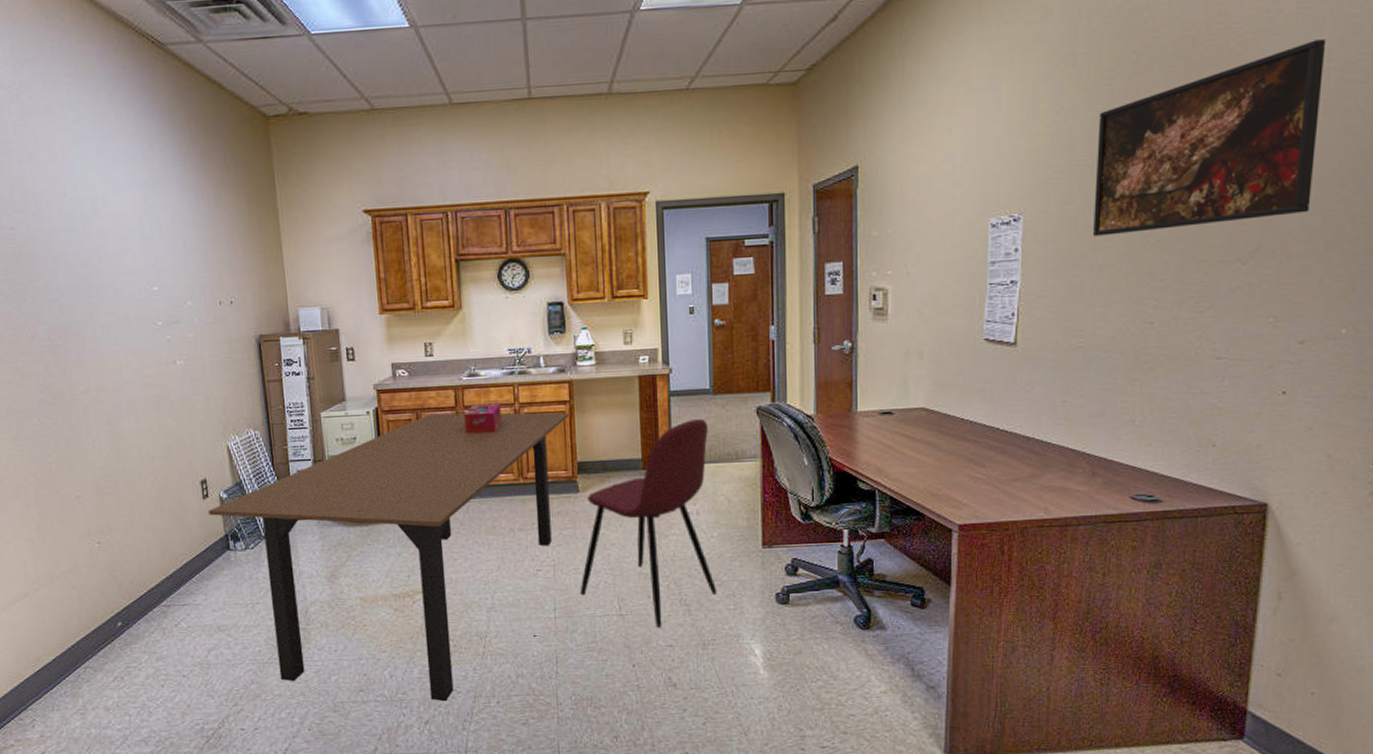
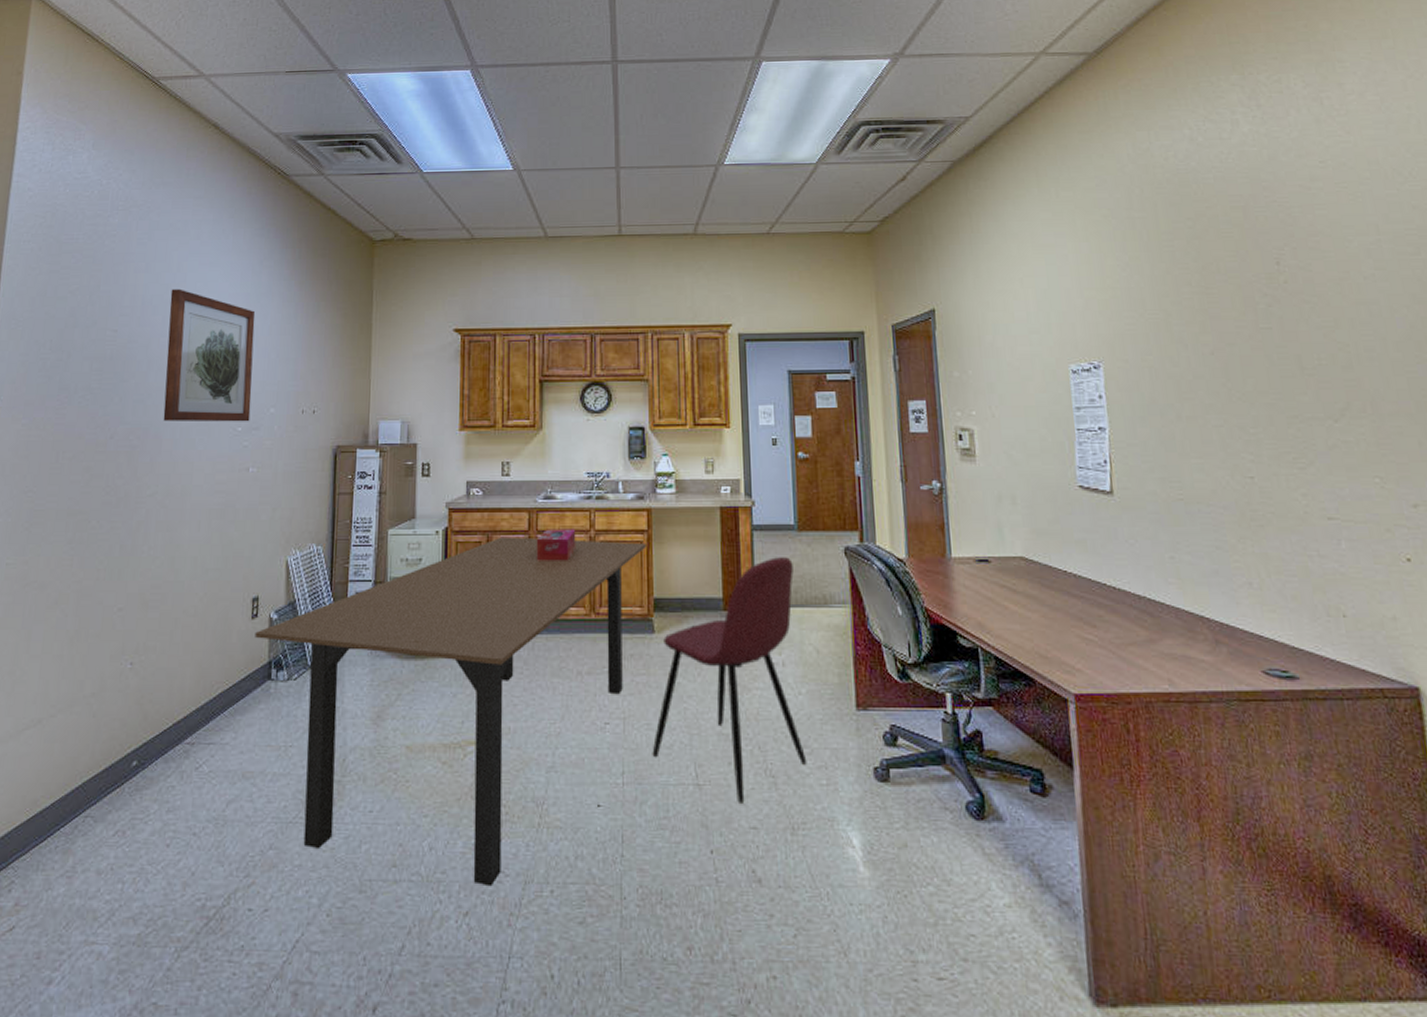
wall art: none [61,179,169,319] -> present [163,288,256,422]
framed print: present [1093,39,1327,236] -> none [1164,215,1391,387]

